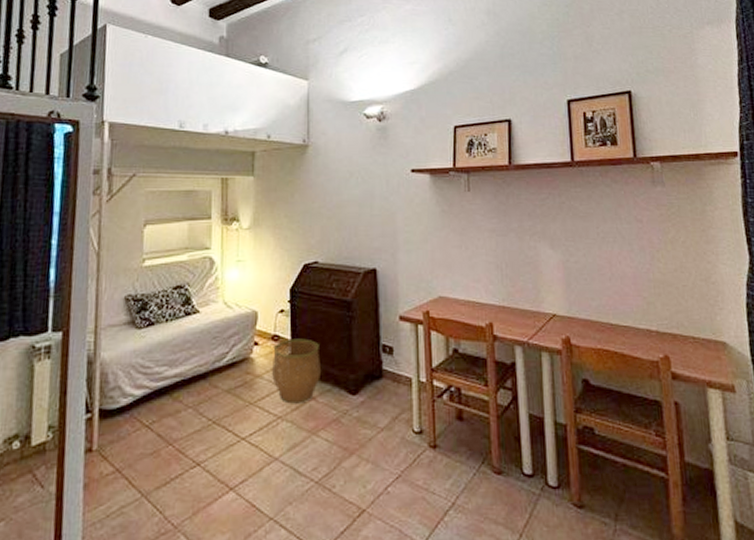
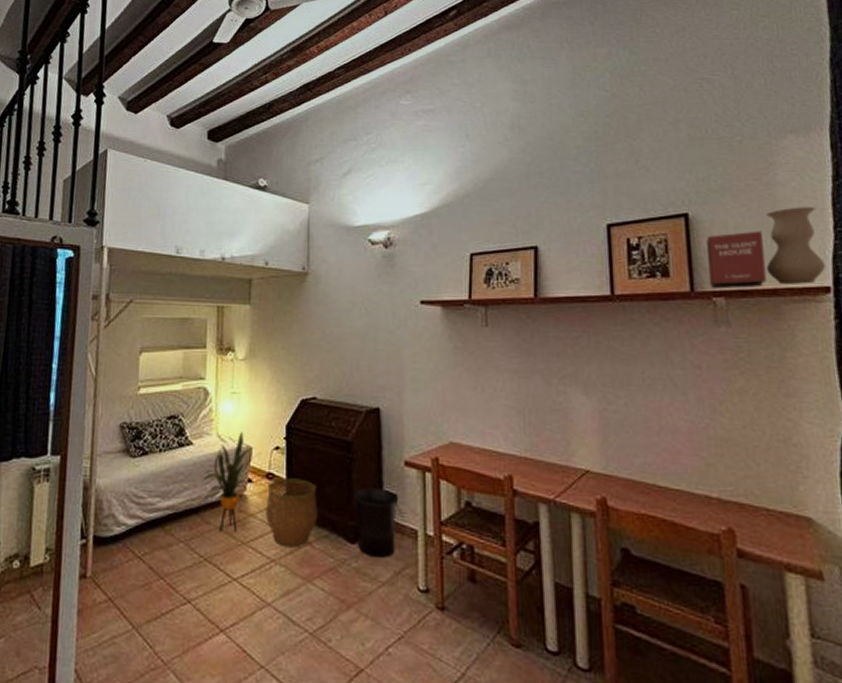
house plant: none [209,298,268,395] -> present [202,432,262,533]
waste bin: none [354,342,393,406] -> present [354,487,397,558]
books: none [645,106,691,155] -> present [706,231,767,290]
vase: none [690,86,734,151] -> present [766,207,826,285]

